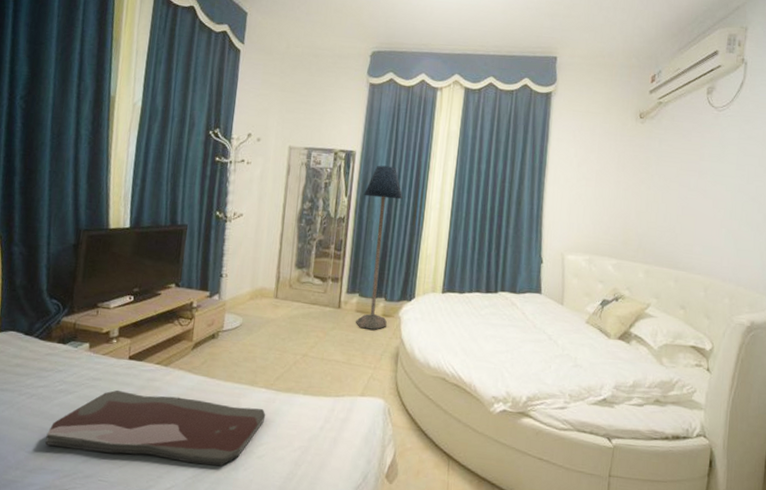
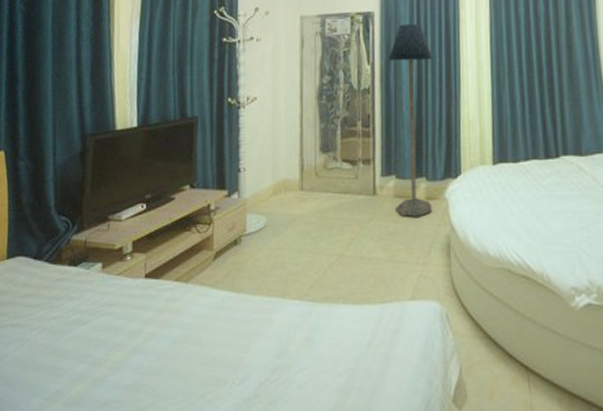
serving tray: present [45,390,266,467] -> none [60,315,303,401]

